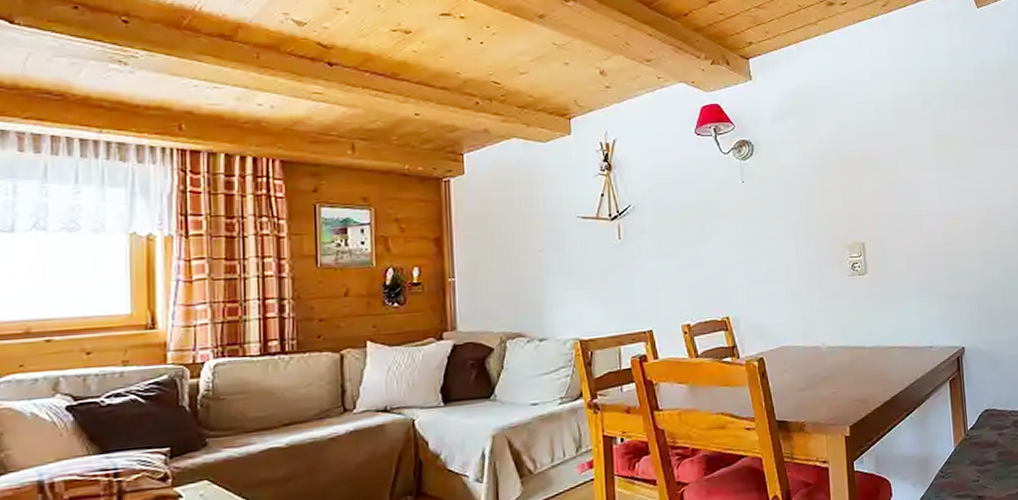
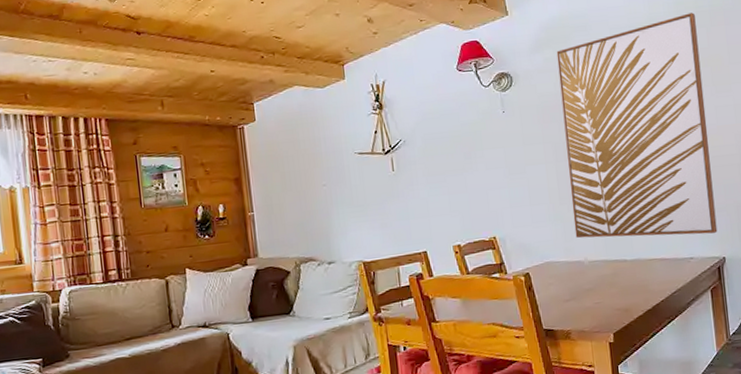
wall art: none [800,93,958,322] -> present [556,12,718,238]

